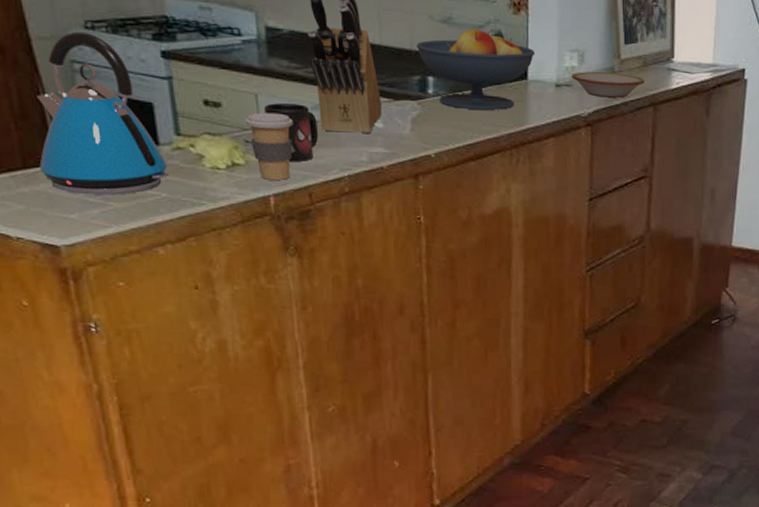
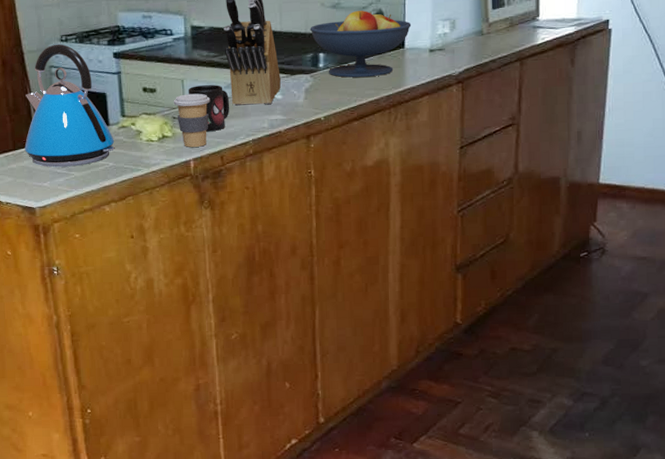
bowl: present [572,72,645,98] -> none [444,35,512,57]

